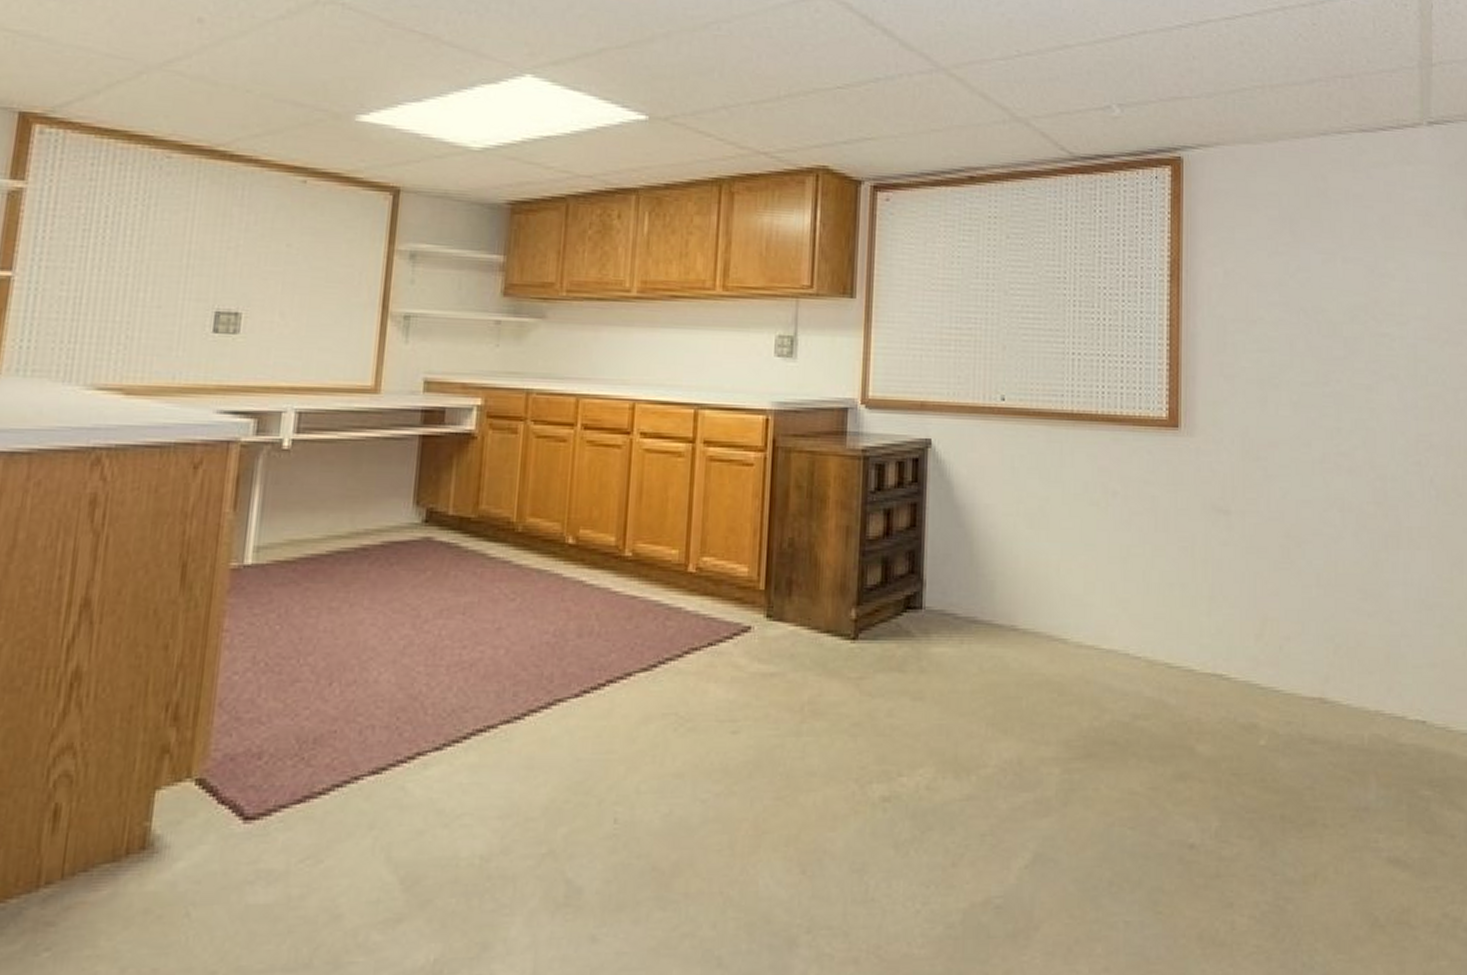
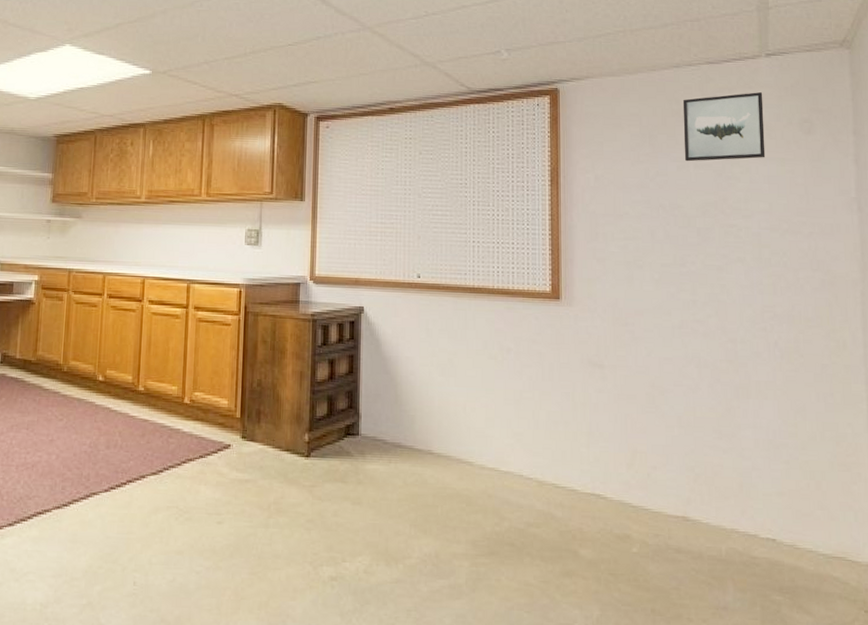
wall art: none [1330,169,1425,254] -> present [682,92,766,162]

